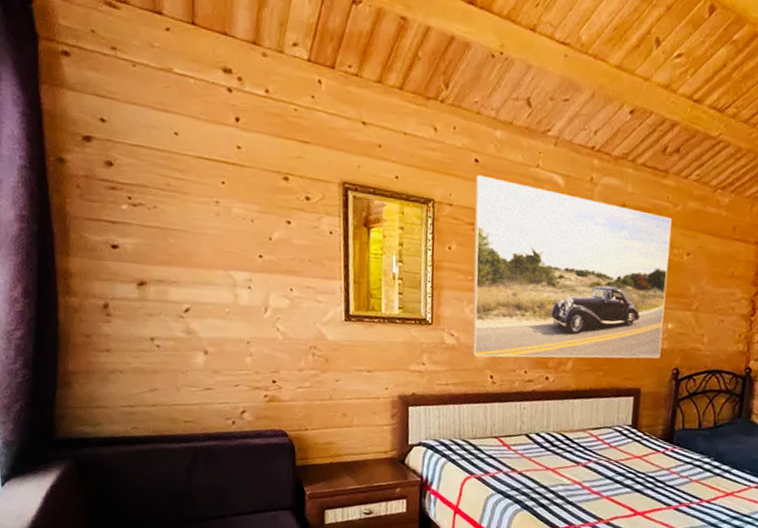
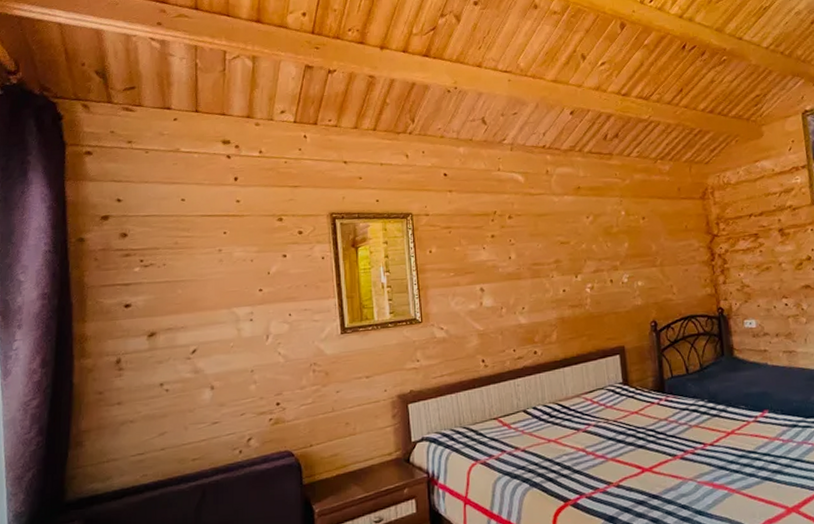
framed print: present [472,174,672,359] -> none [446,185,637,345]

